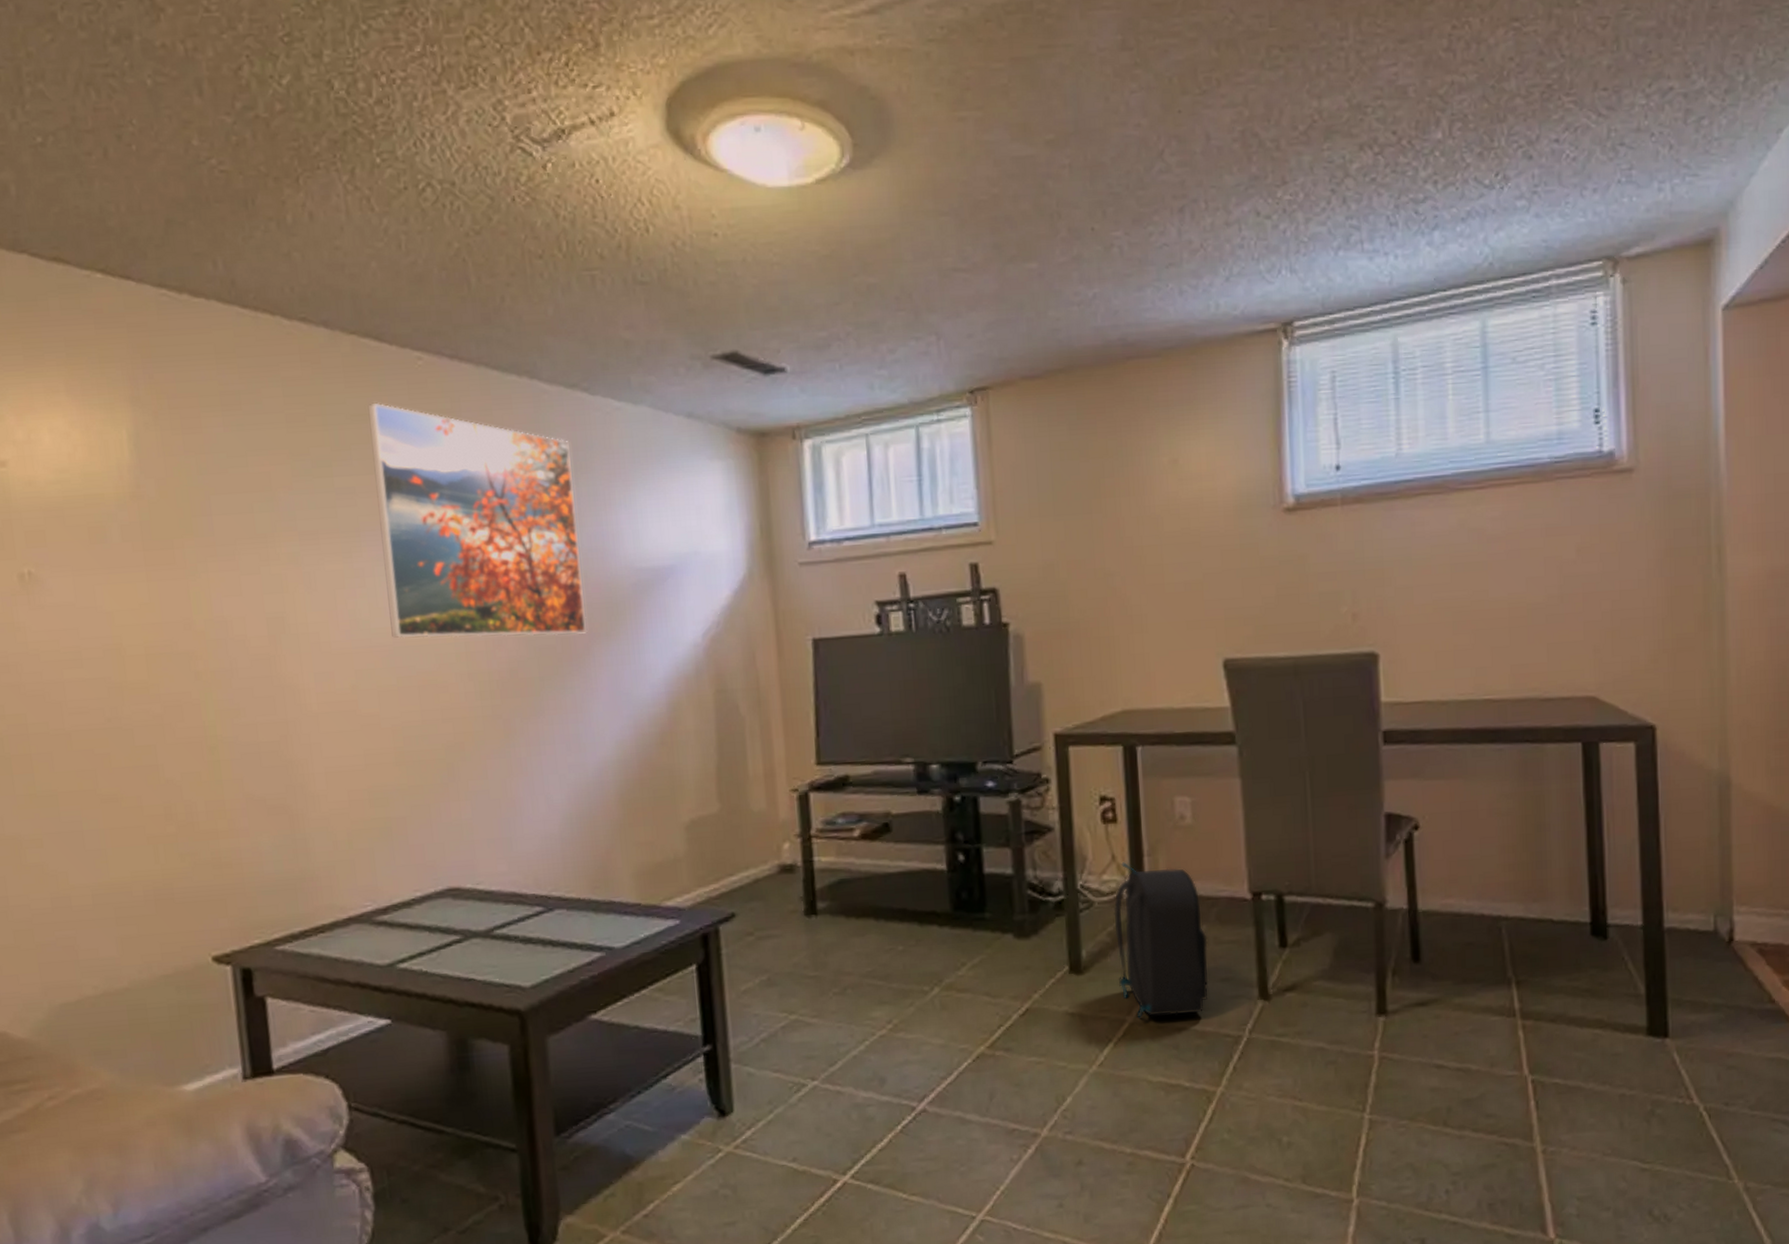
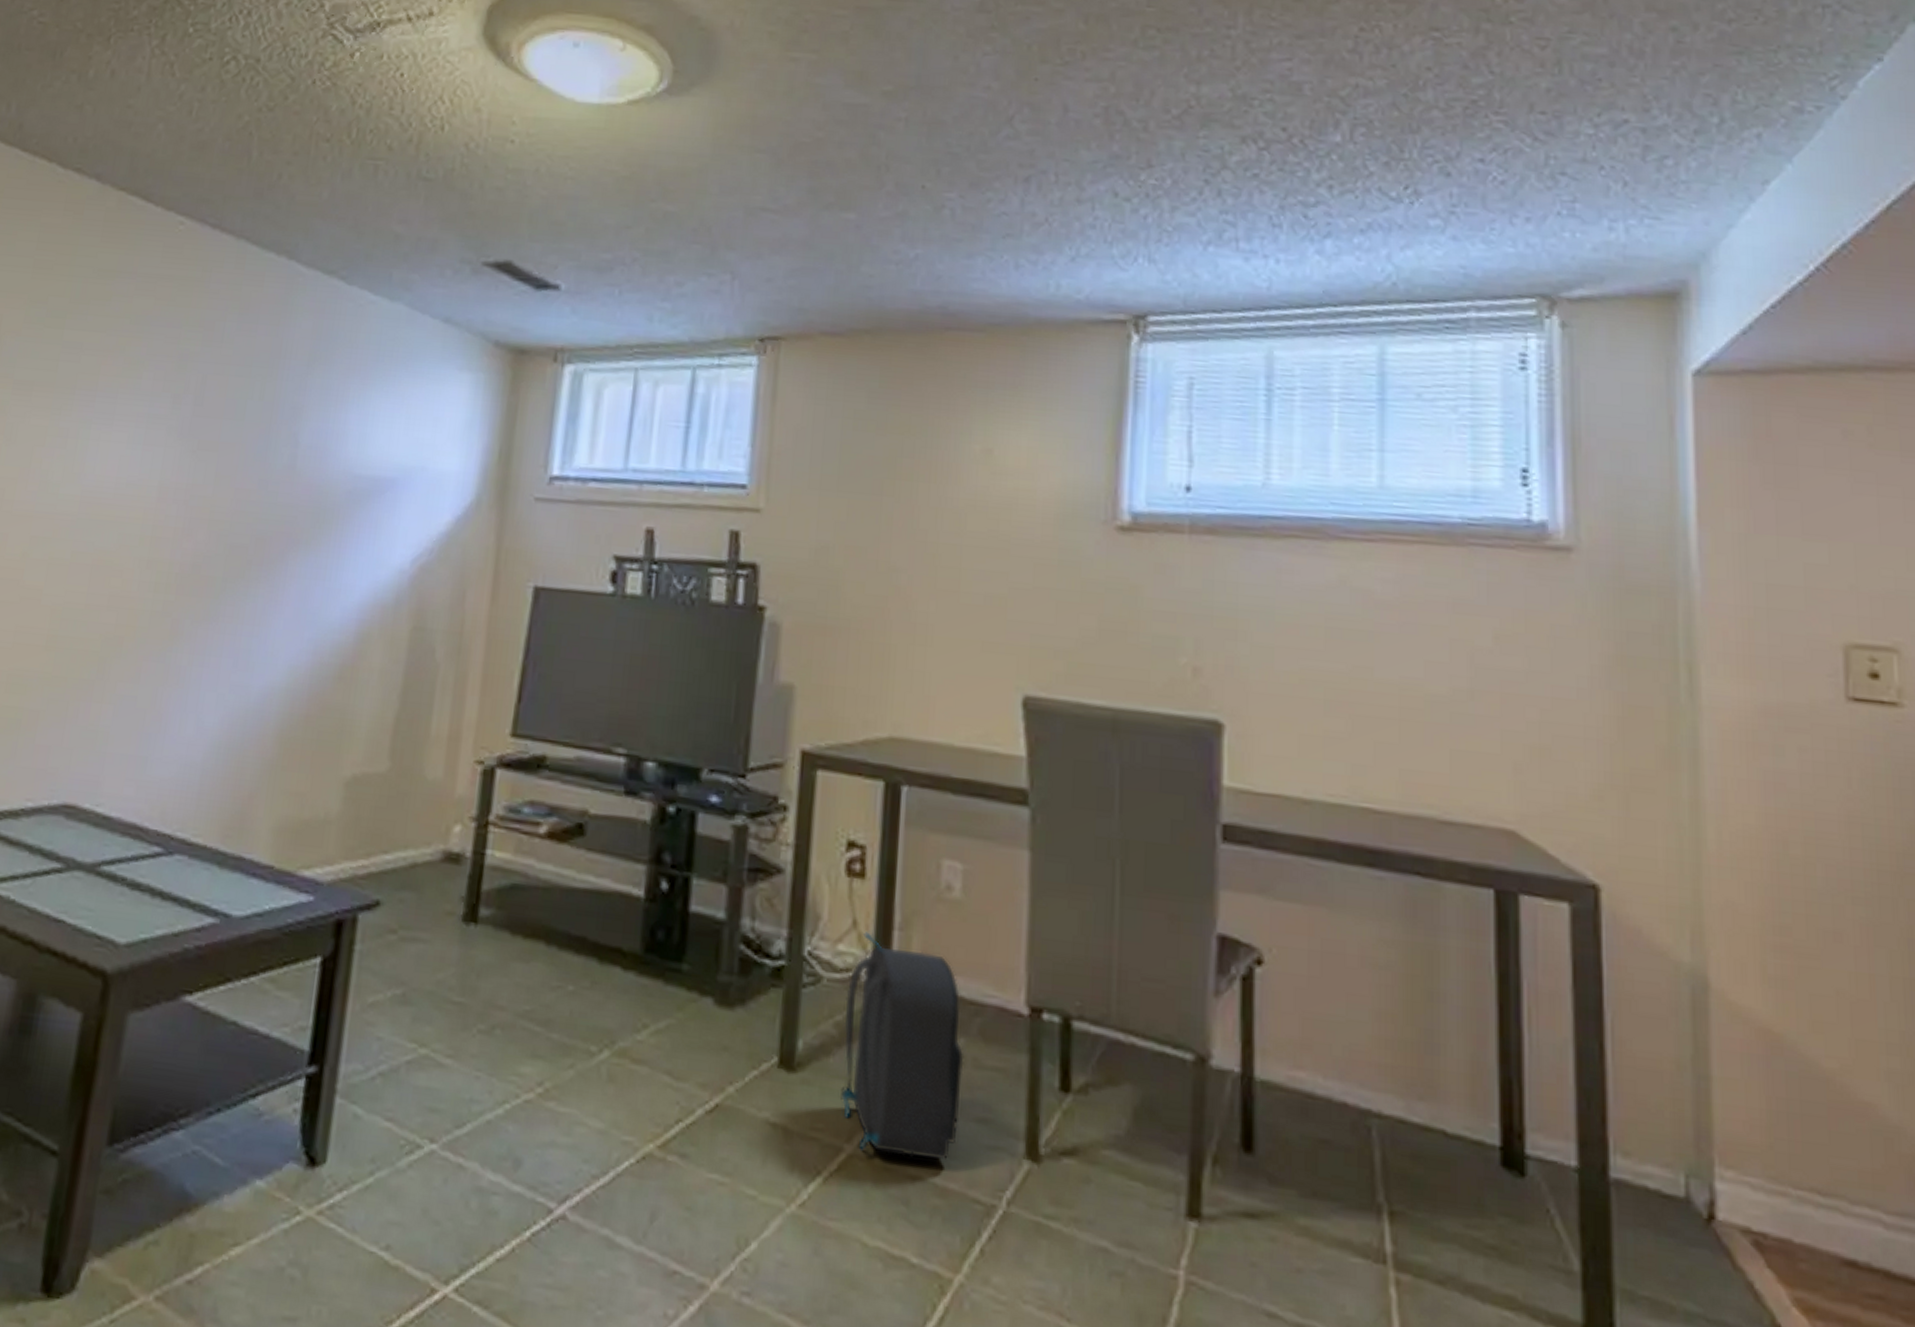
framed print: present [368,403,588,638] -> none [79,261,313,537]

